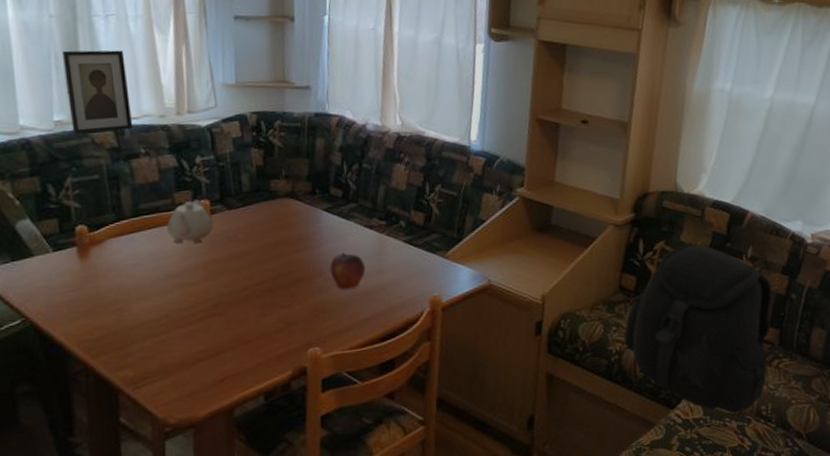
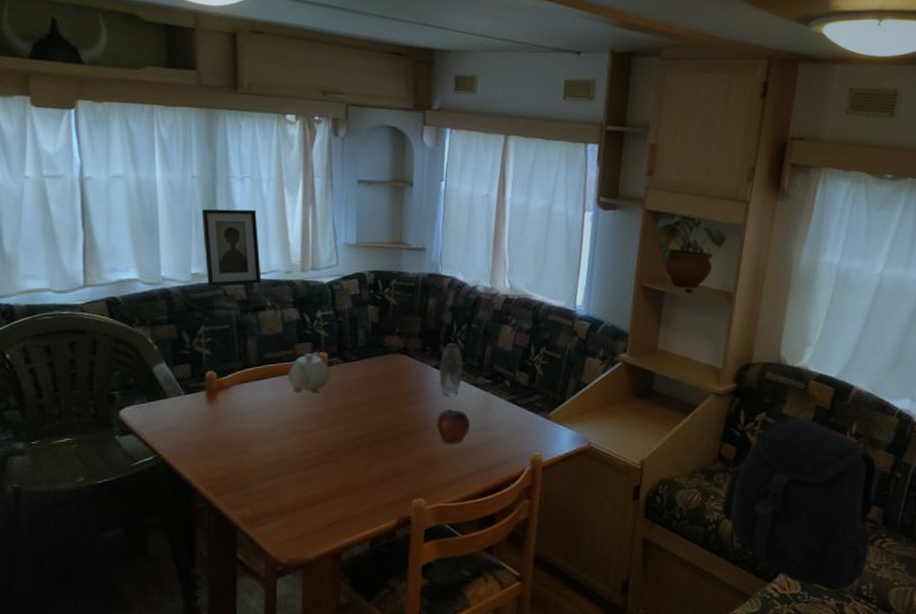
vase: none [330,184,356,240] -> present [439,343,463,397]
potted plant: none [545,42,620,119] -> present [652,212,727,288]

